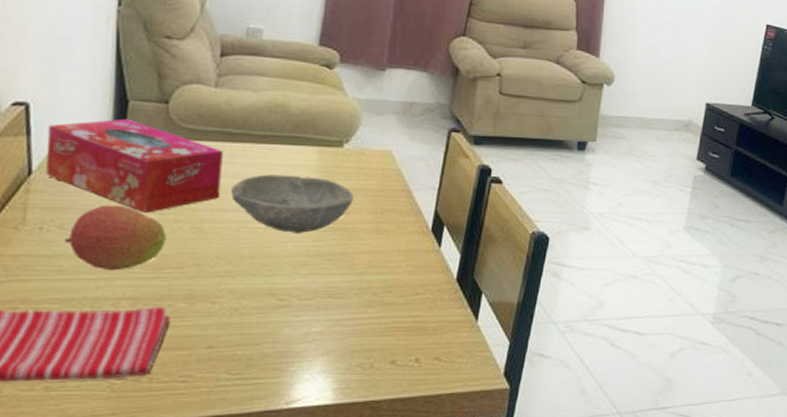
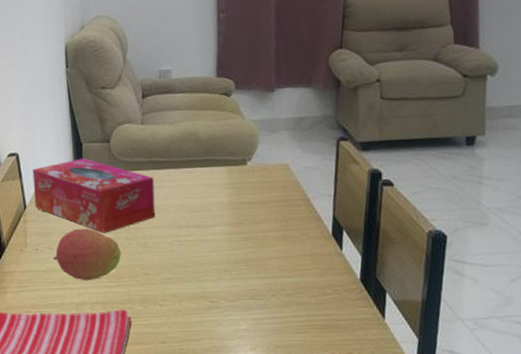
bowl: present [231,174,354,233] -> none [163,193,261,244]

